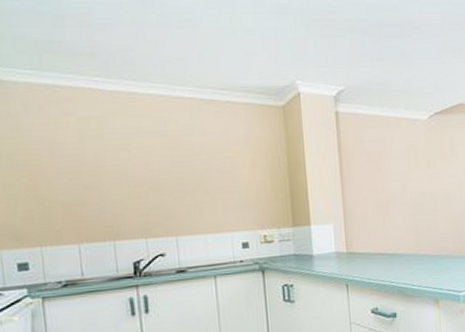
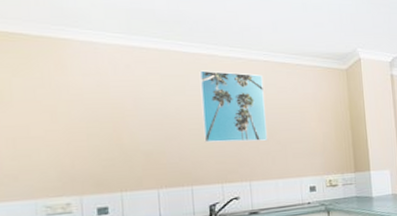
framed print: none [117,110,196,193] -> present [199,70,268,143]

